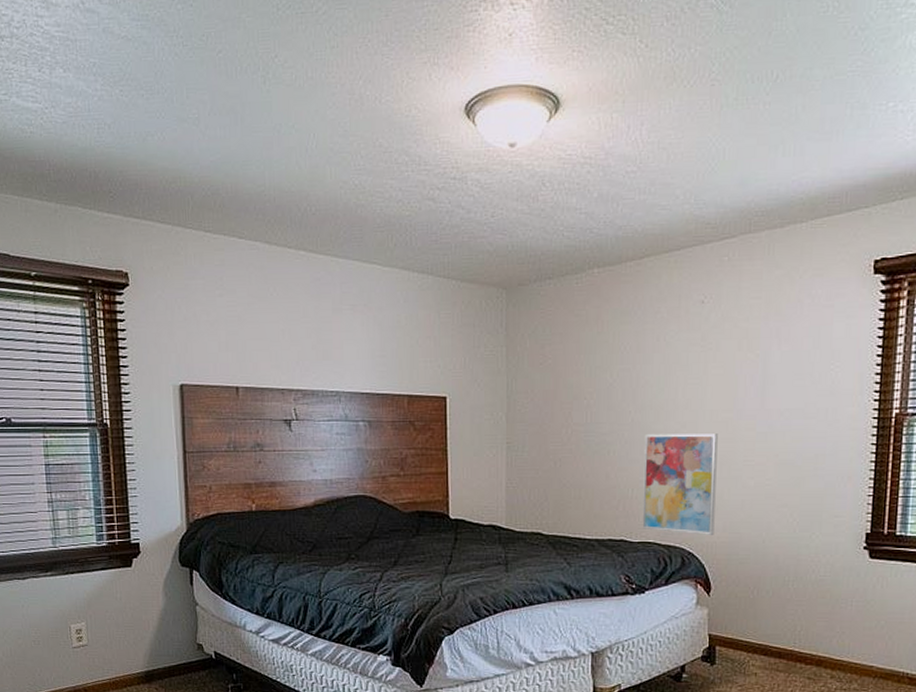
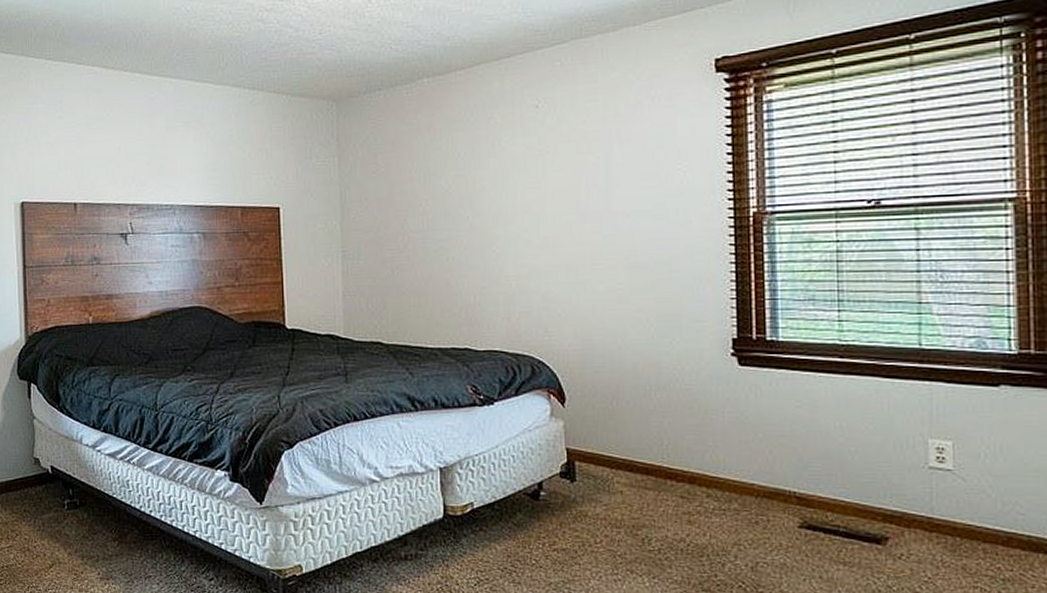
wall art: present [642,433,718,535] -> none [484,237,565,343]

